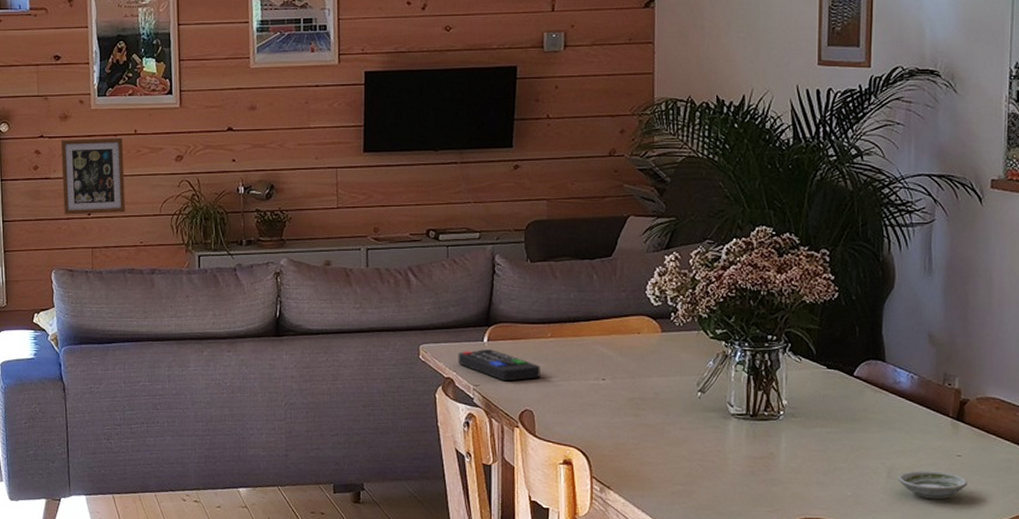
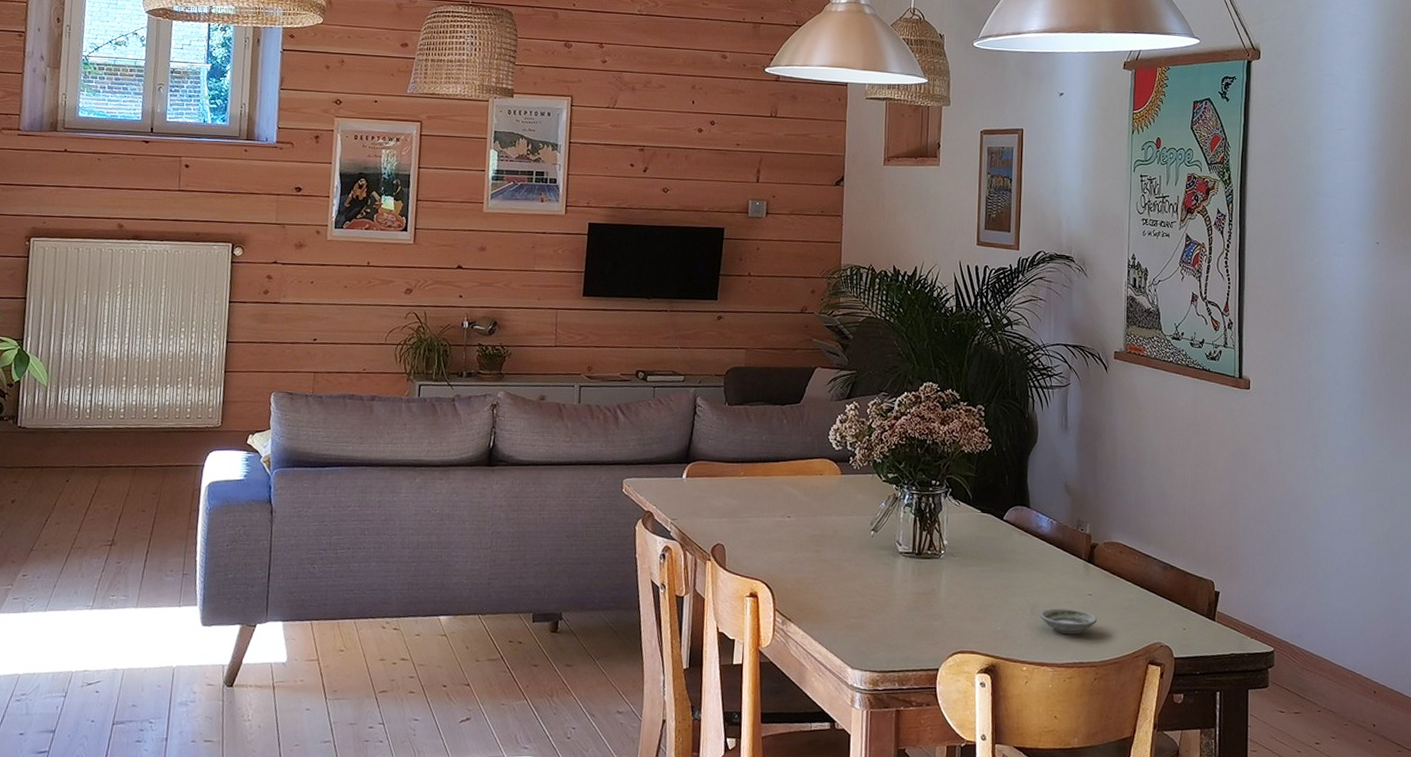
picture frame: present [60,137,126,215] -> none [290,266,355,340]
remote control: present [458,349,541,382] -> none [658,485,733,517]

